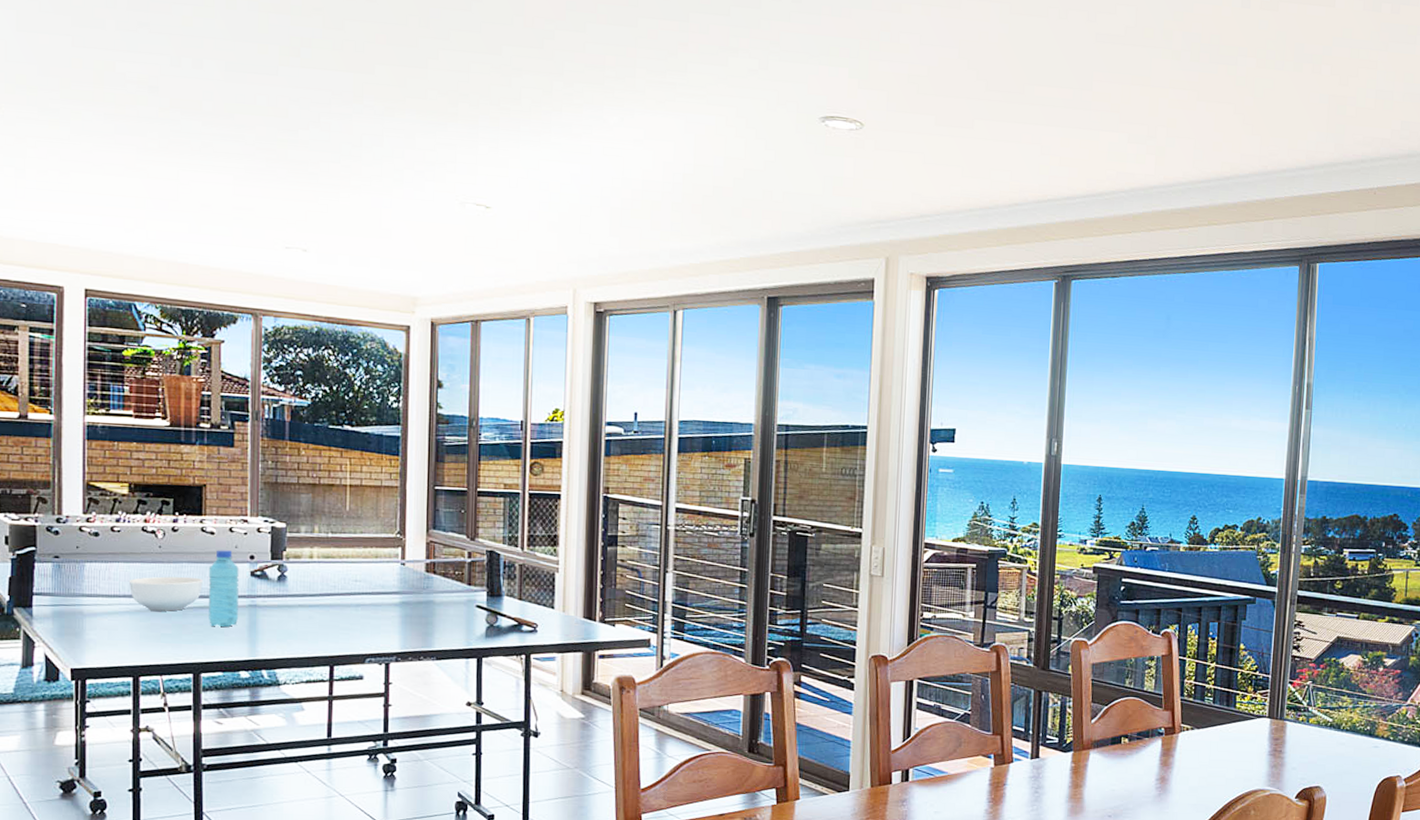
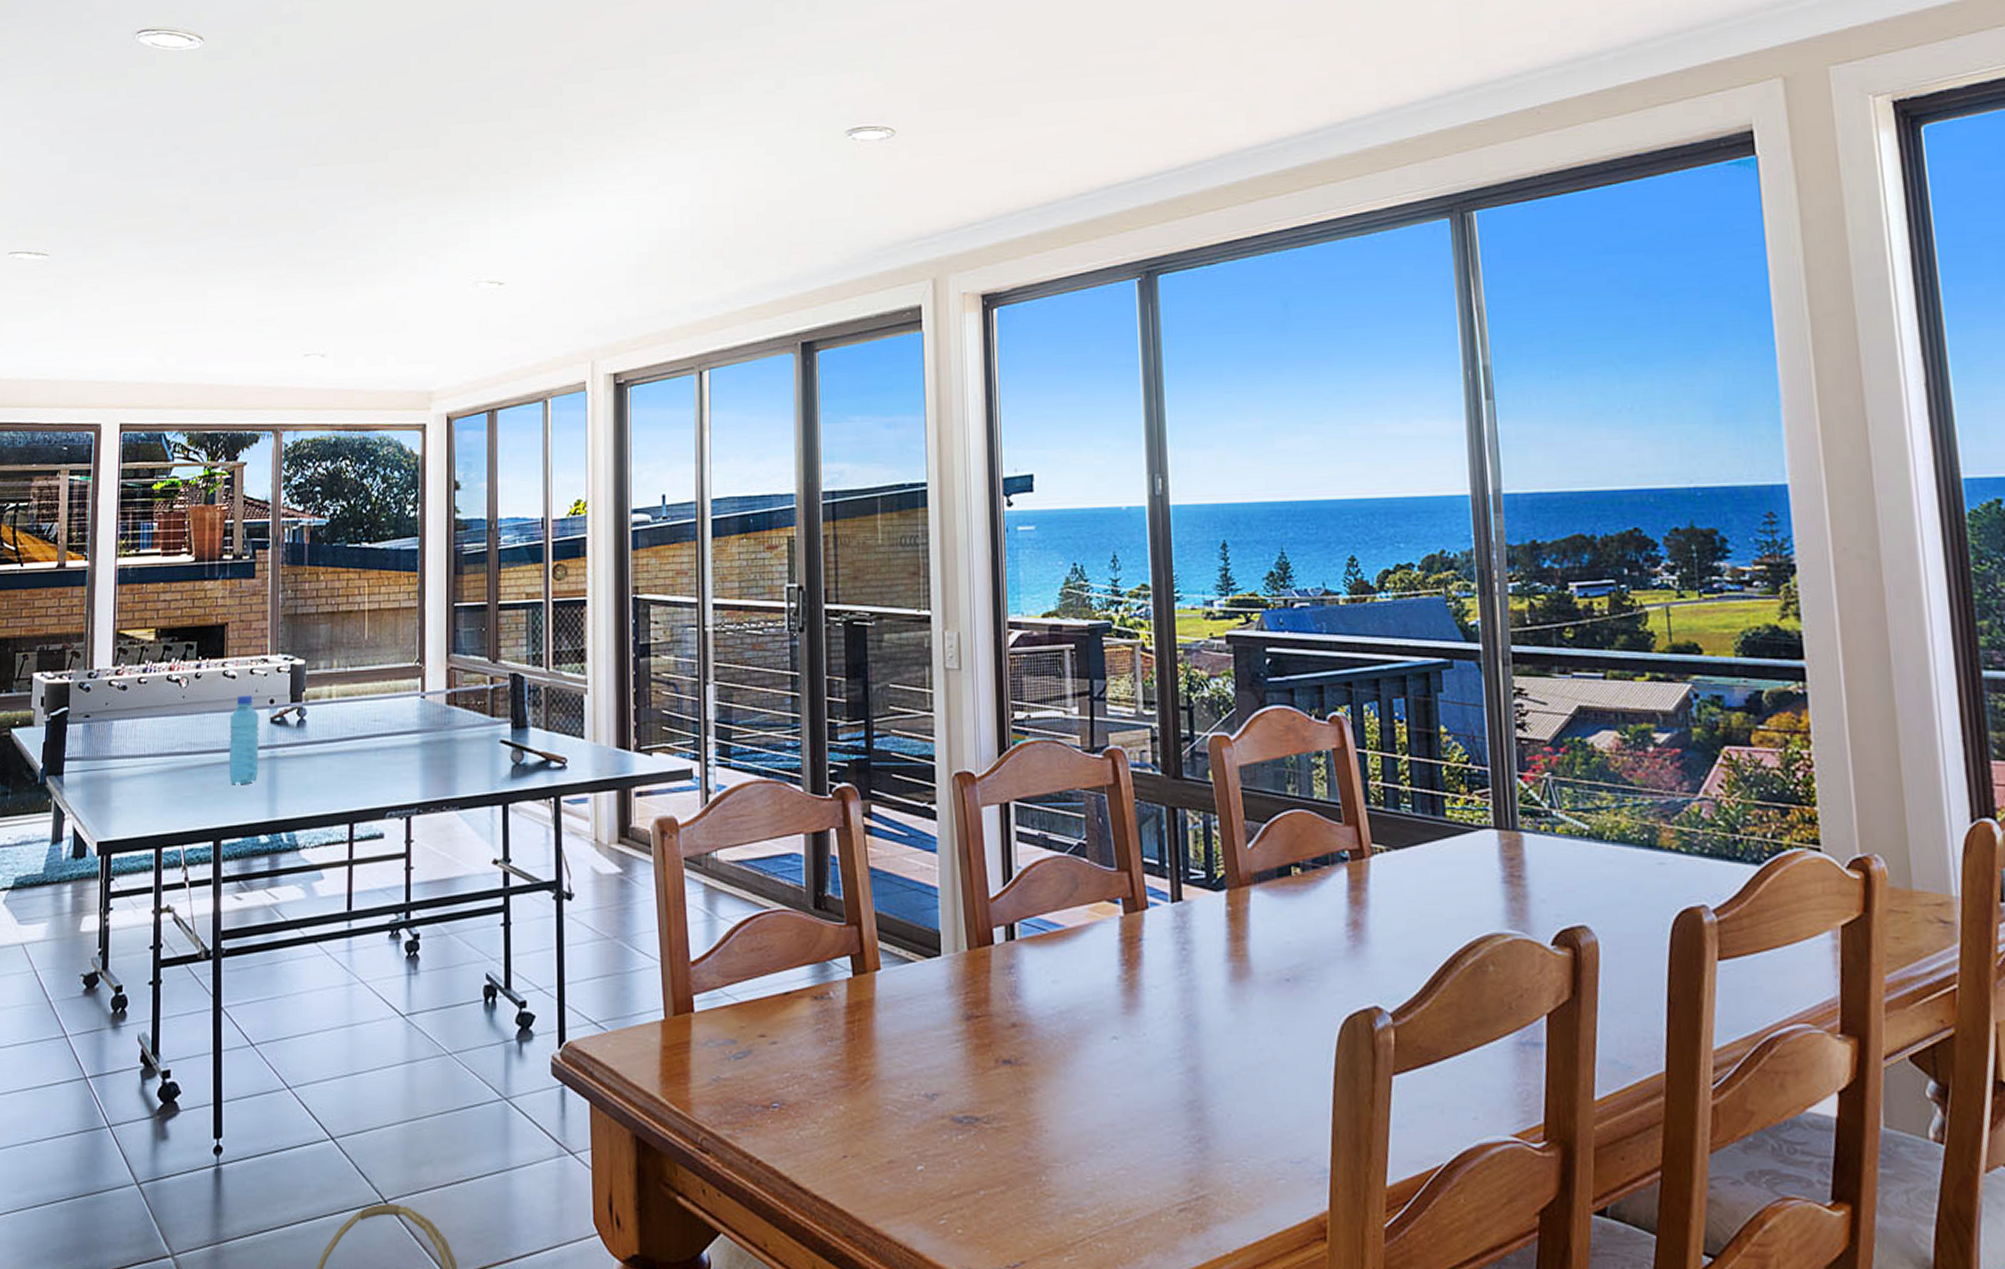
bowl: present [128,576,203,612] -> none [153,728,224,770]

